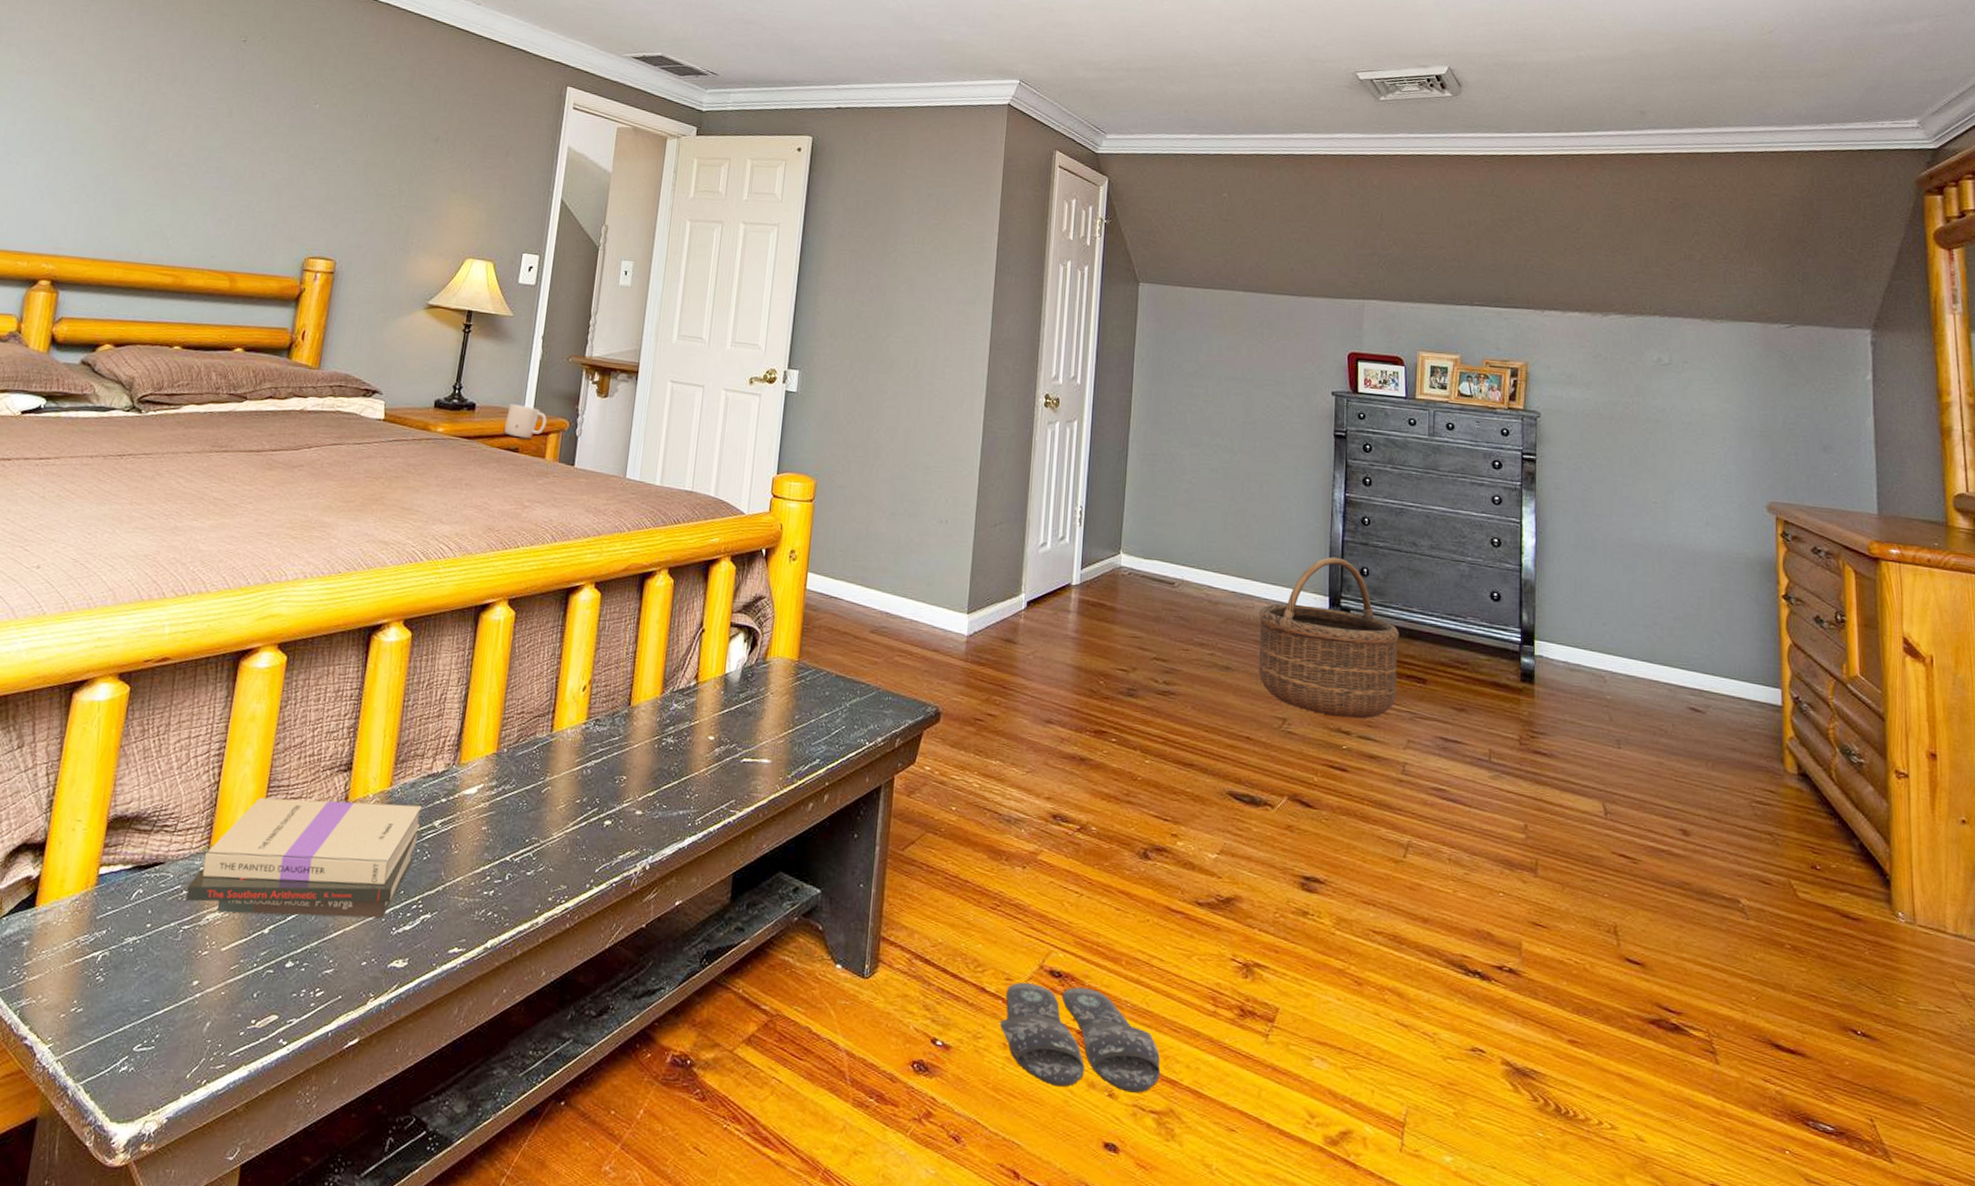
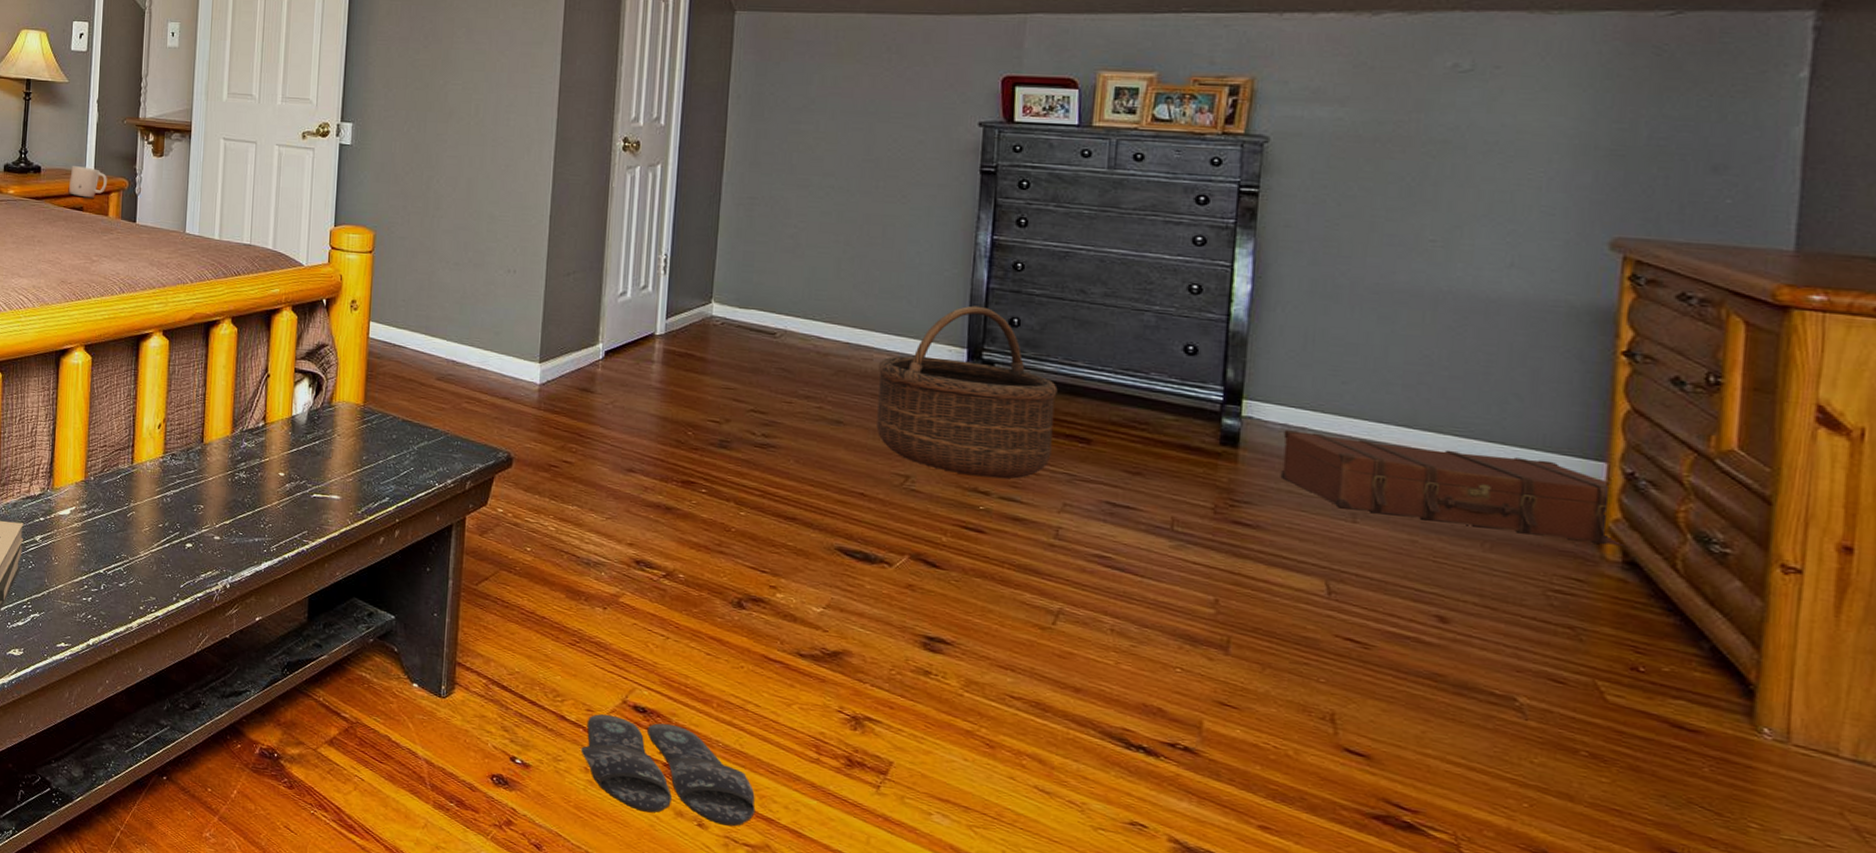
suitcase: none [1565,667,1800,762] -> present [1280,430,1627,548]

